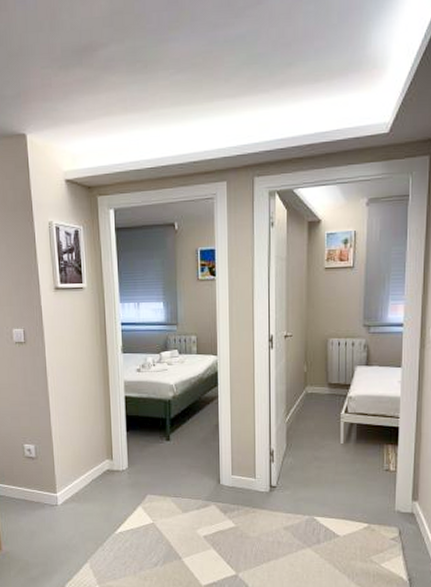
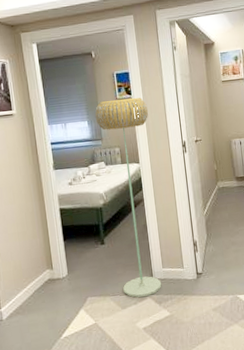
floor lamp: none [172,279,234,504] -> present [94,98,162,298]

